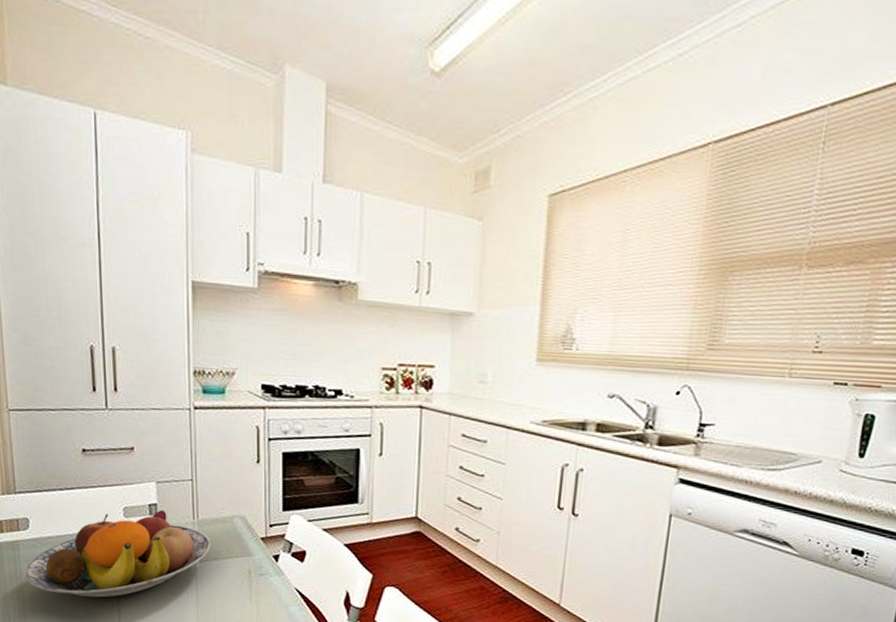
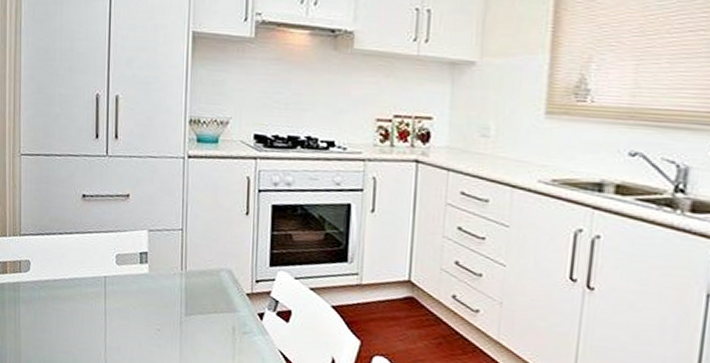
fruit bowl: present [23,510,210,598] -> none [21,259,196,346]

